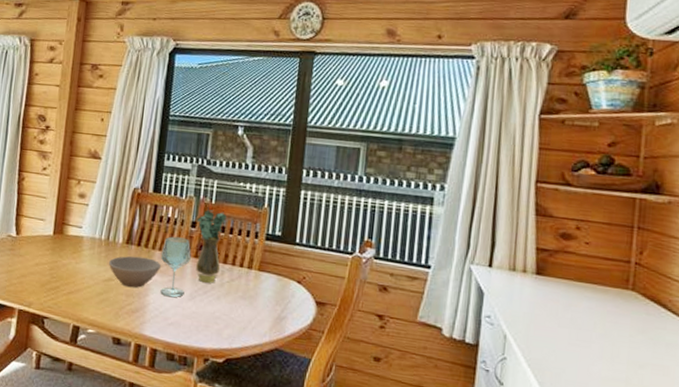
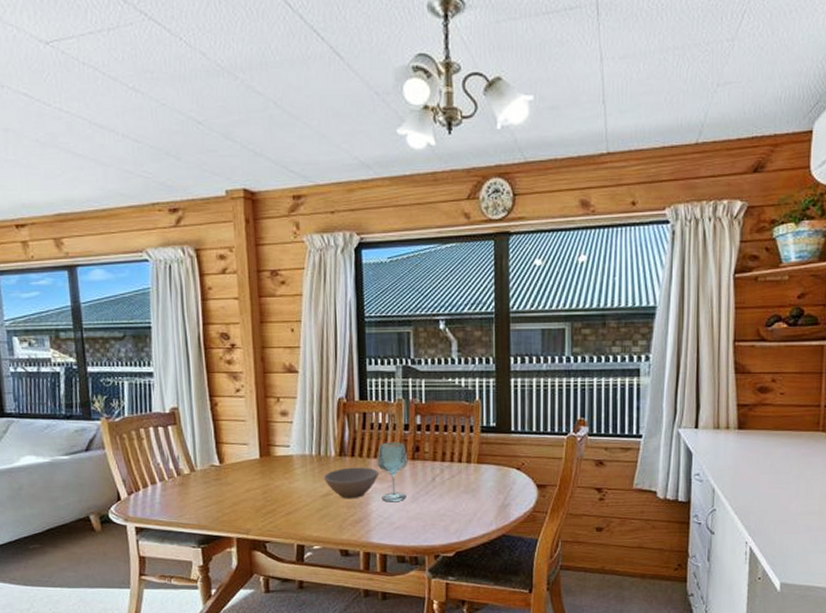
vase: present [196,207,227,283] -> none [408,408,440,483]

